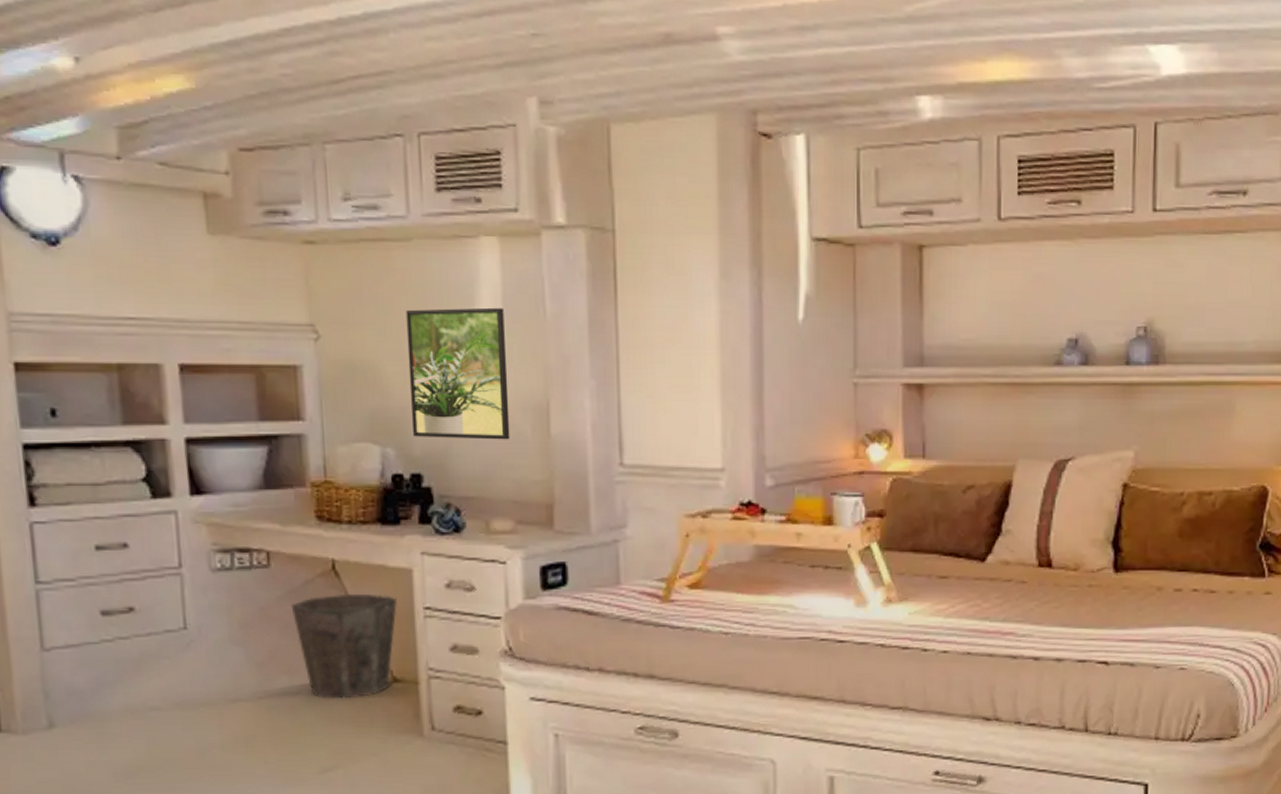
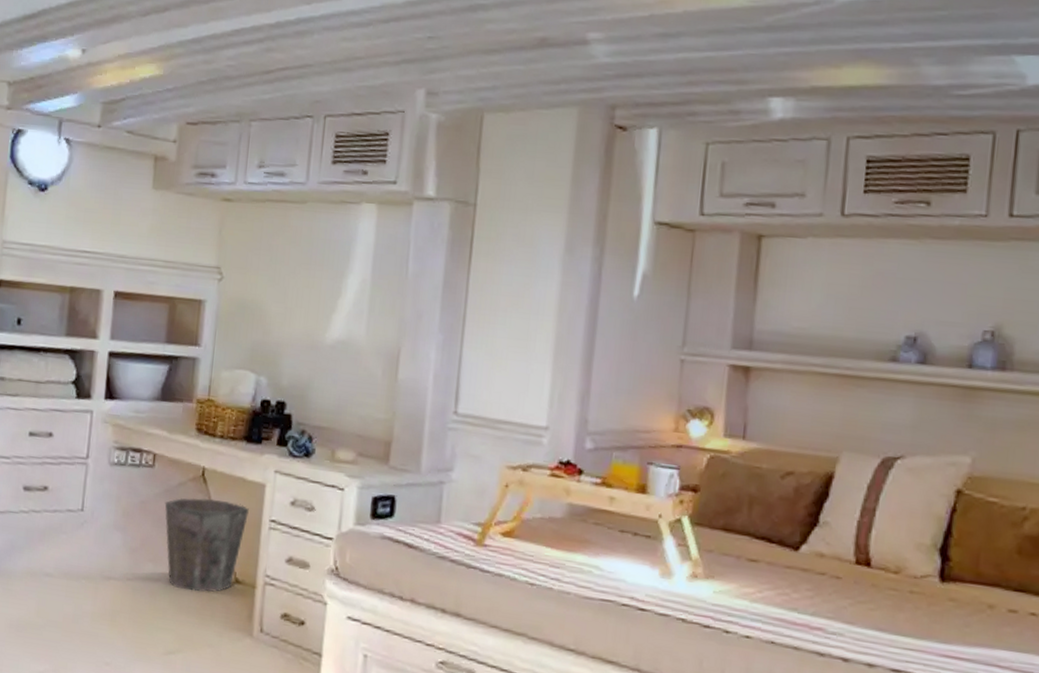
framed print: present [405,307,510,440] -> none [283,260,373,380]

